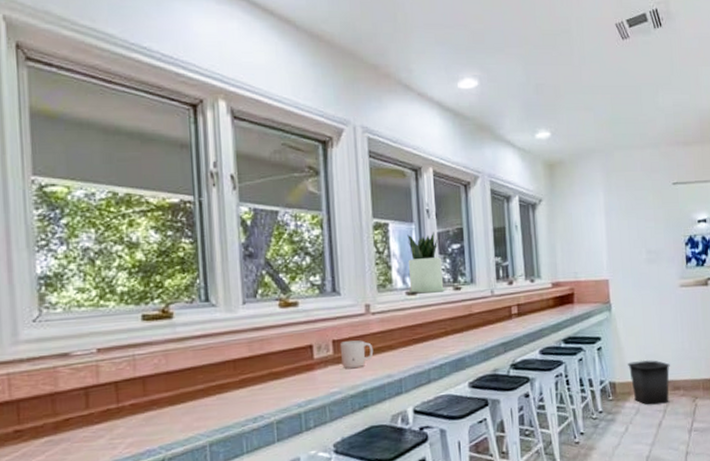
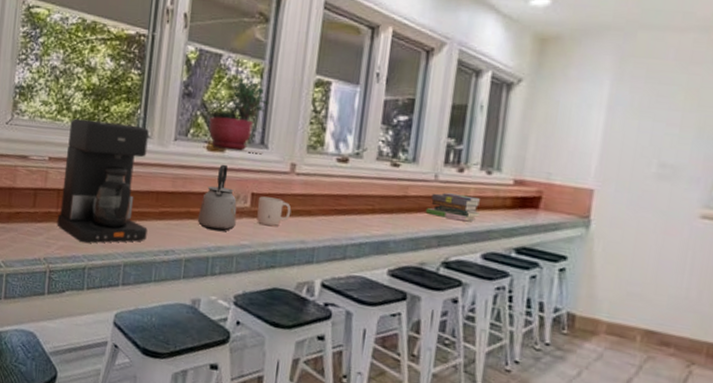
coffee maker: none [118,296,230,433] -> present [57,118,149,243]
succulent plant: none [274,231,337,306] -> present [202,78,269,155]
kettle: none [281,318,322,386] -> present [197,164,237,232]
planter: present [407,232,447,295] -> none [338,97,385,166]
books: none [489,303,533,327] -> present [425,192,481,222]
waste bin: present [628,359,670,405] -> none [598,295,662,358]

